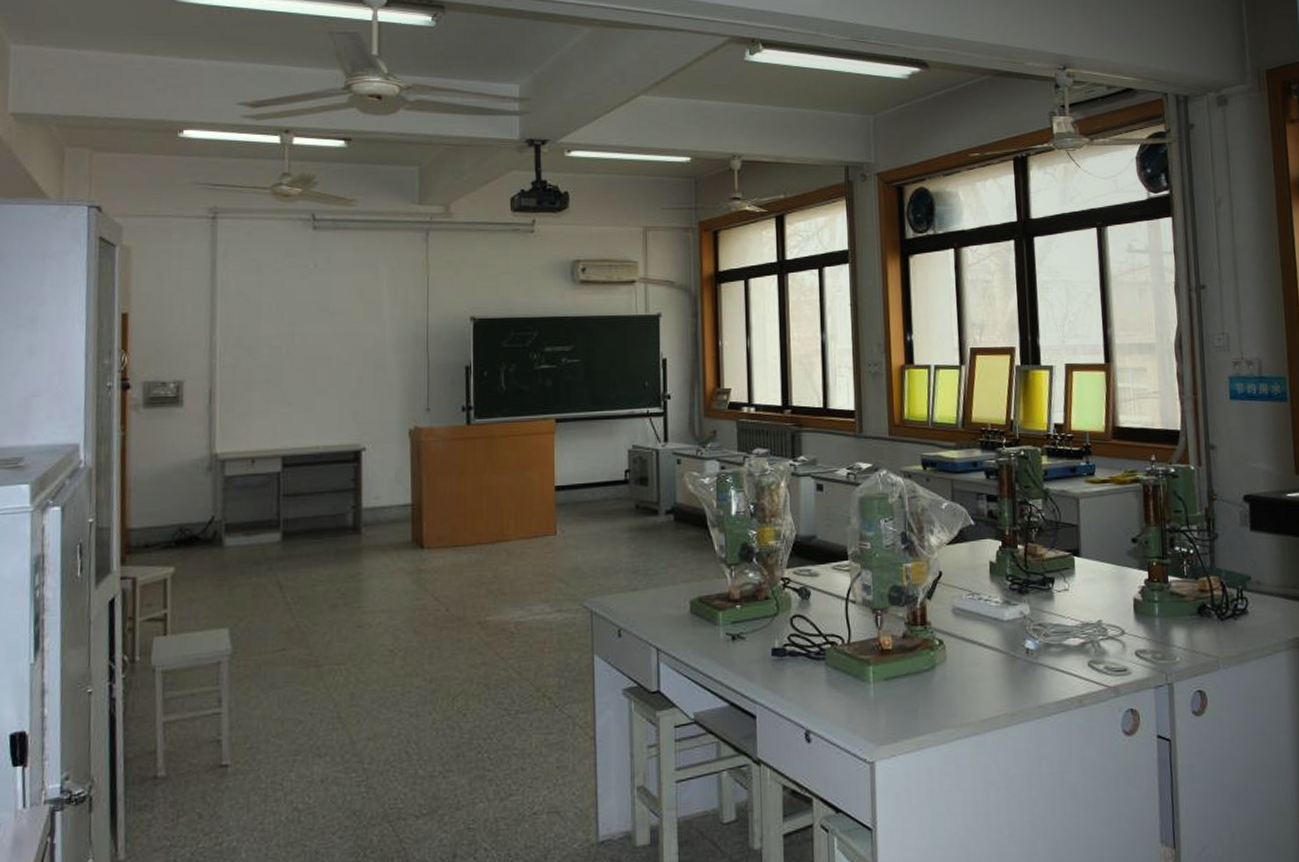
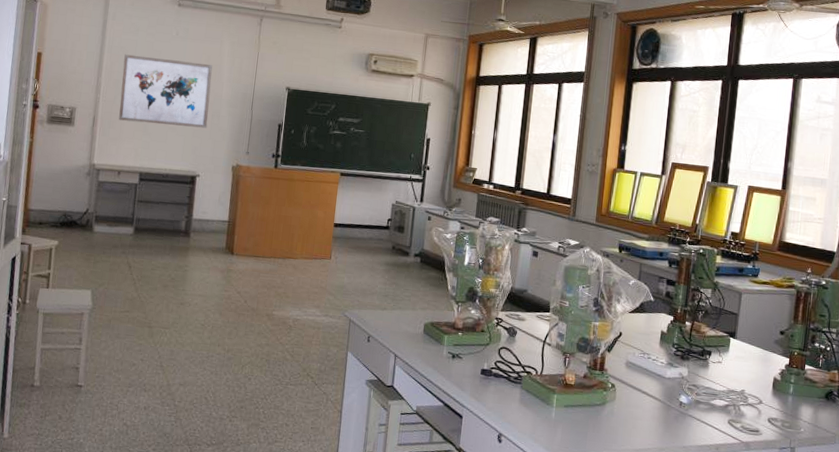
wall art: none [244,300,370,390] -> present [119,54,213,129]

